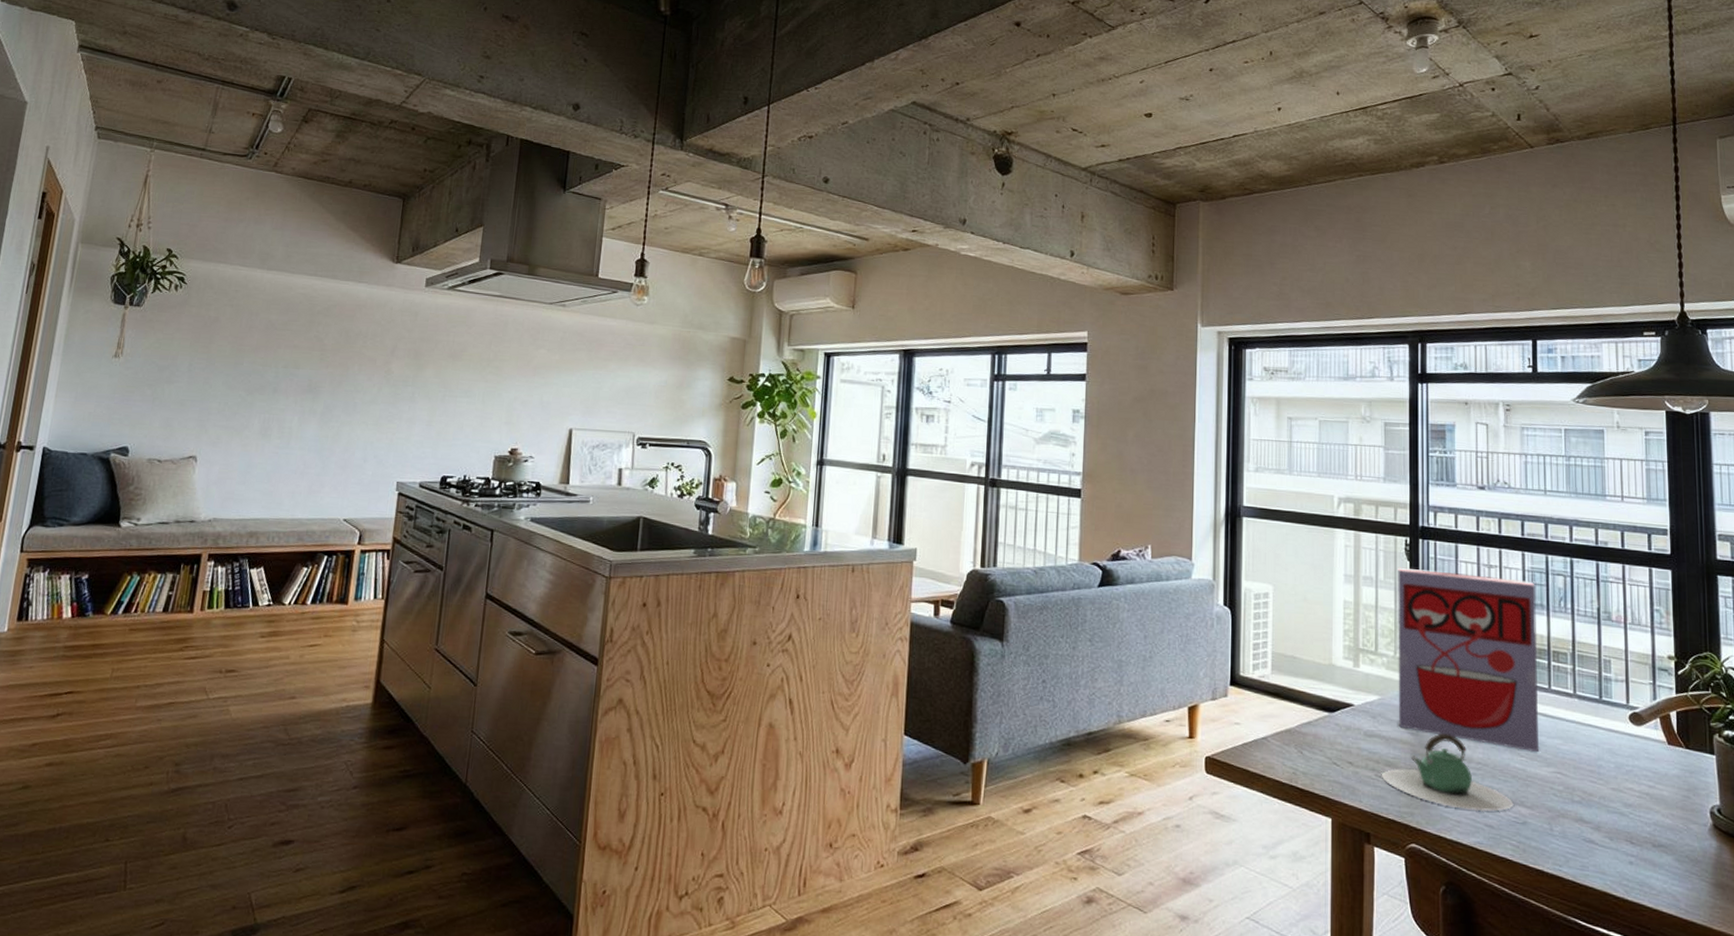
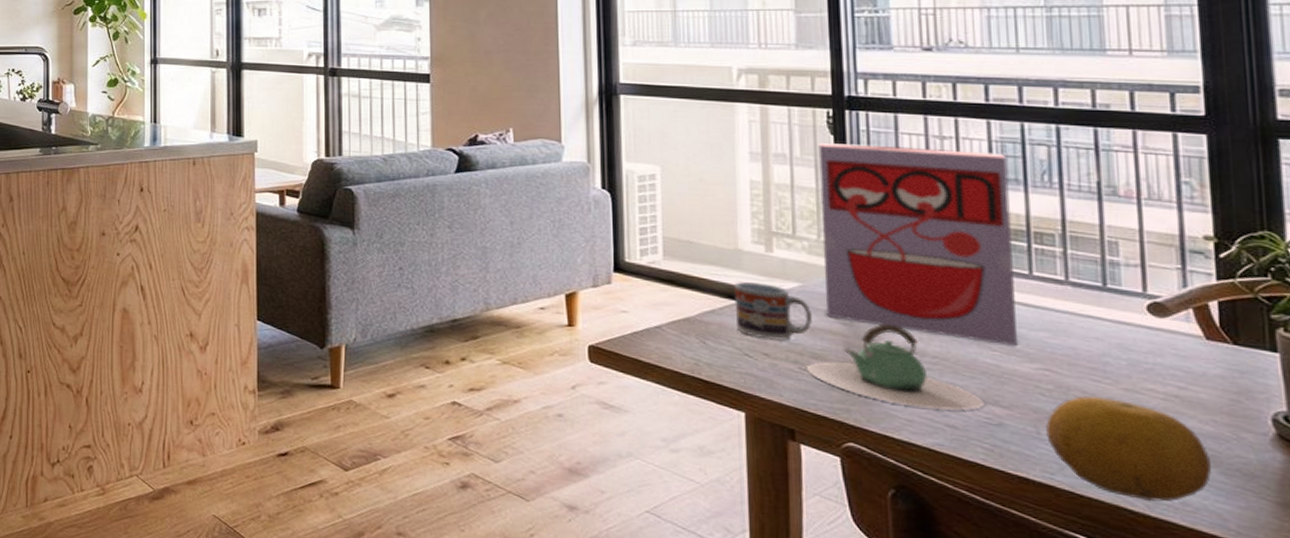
cup: none [1327,695,1388,750] -> present [734,282,813,341]
fruit: none [1557,796,1670,888] -> present [1046,396,1213,502]

